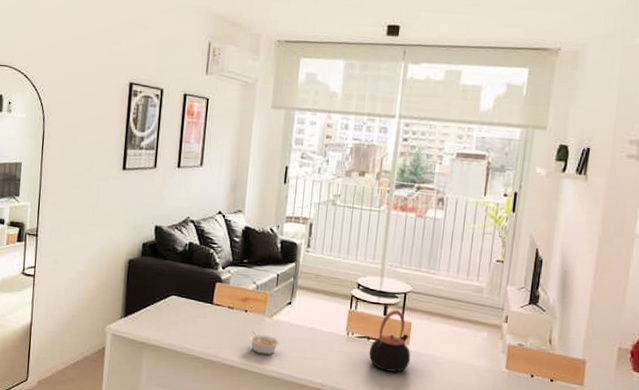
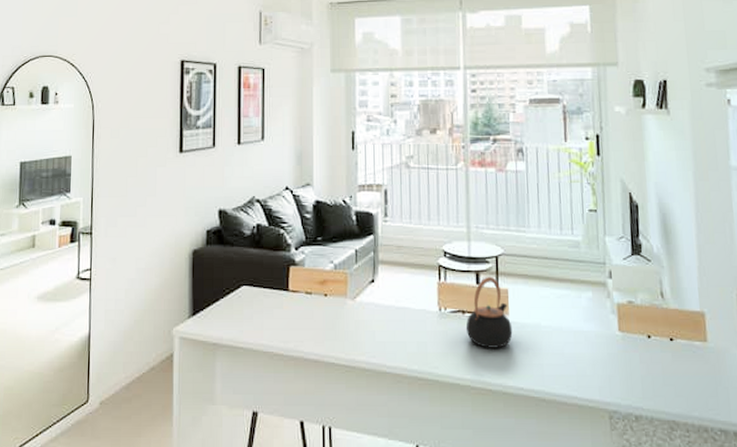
legume: present [248,331,280,355] -> none [332,317,366,344]

